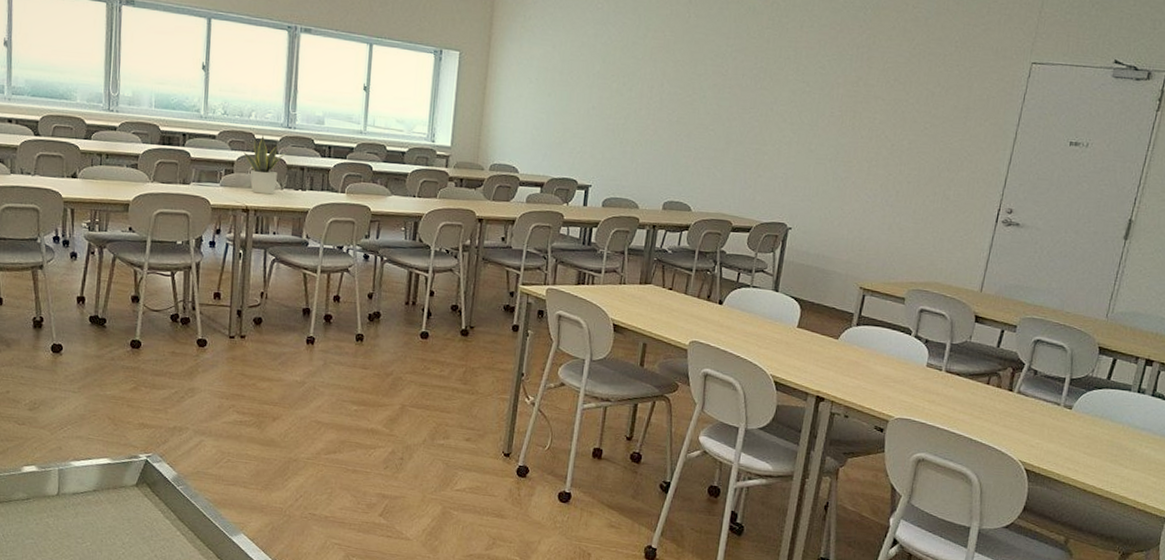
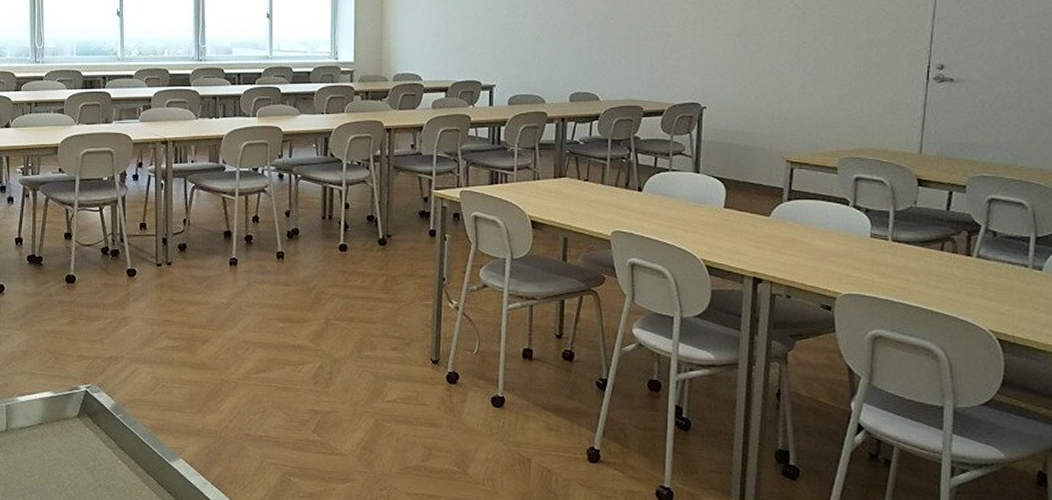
potted plant: present [243,135,286,196] -> none [159,70,199,126]

